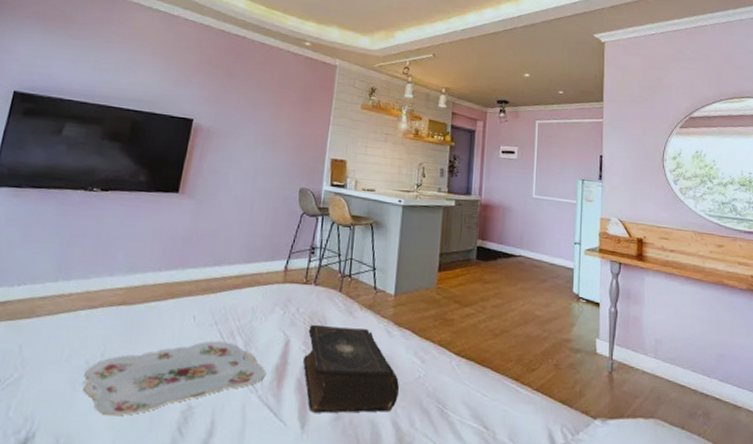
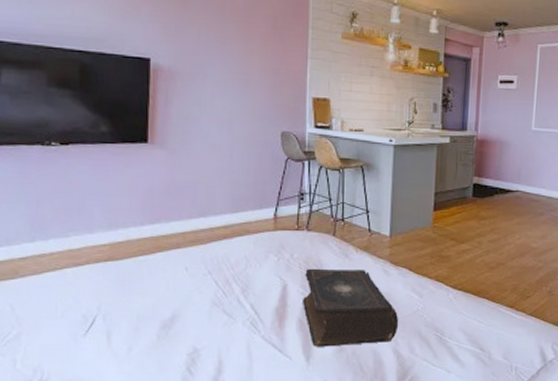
serving tray: present [83,340,266,416] -> none [84,289,267,362]

